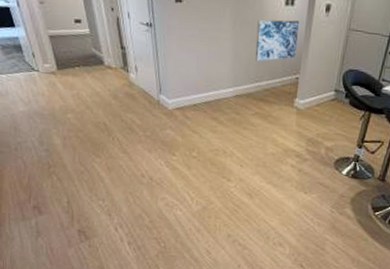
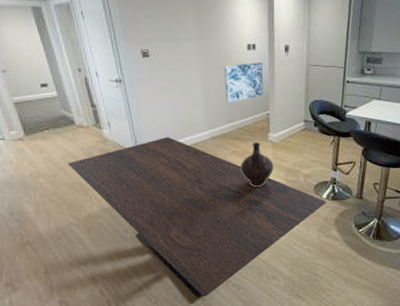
dining table: none [94,88,346,251] -> present [67,136,327,298]
ceramic jug: none [261,106,296,153] -> present [240,142,274,187]

